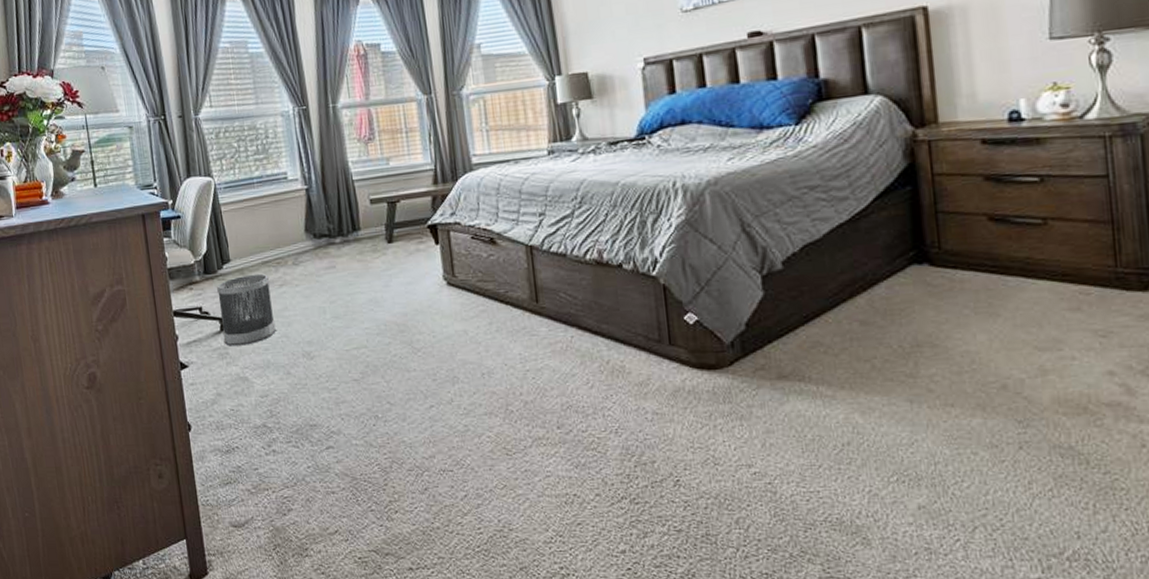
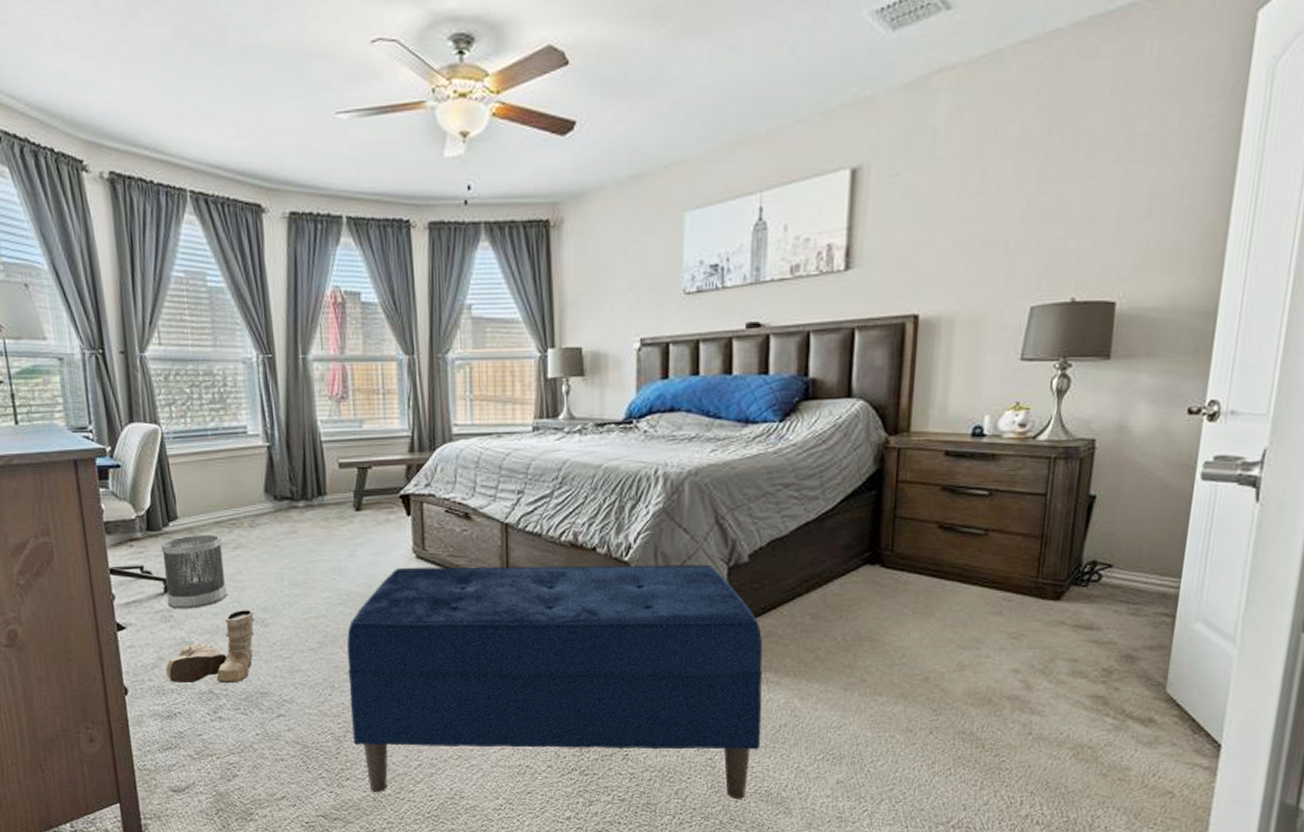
boots: none [224,344,302,419] -> present [166,610,256,684]
bench: none [387,274,824,529] -> present [346,564,764,800]

